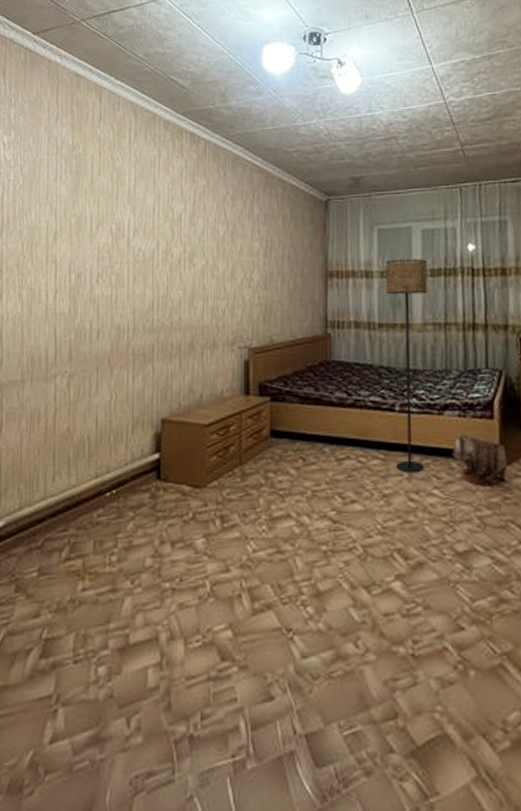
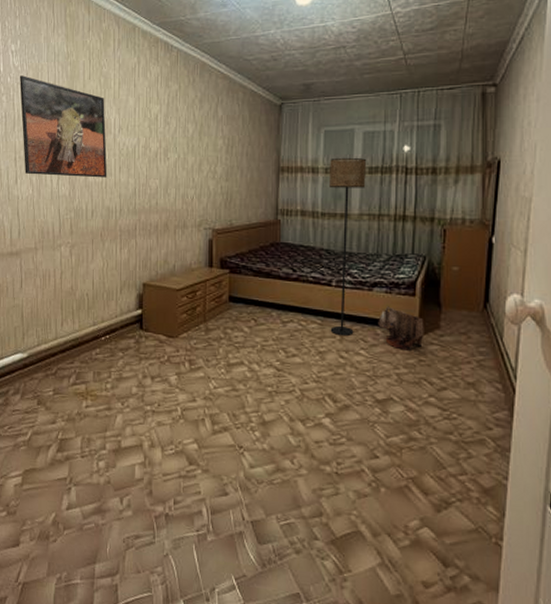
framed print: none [11,171,119,290] -> present [20,75,107,178]

